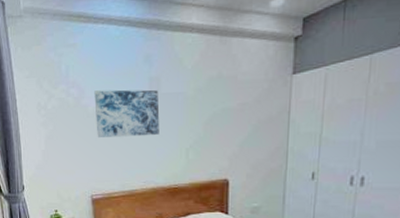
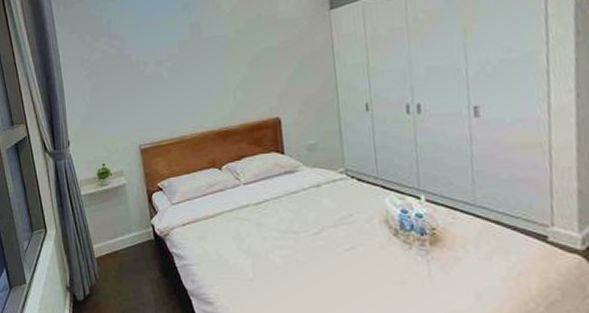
wall art: present [94,89,160,137] -> none [136,35,205,86]

